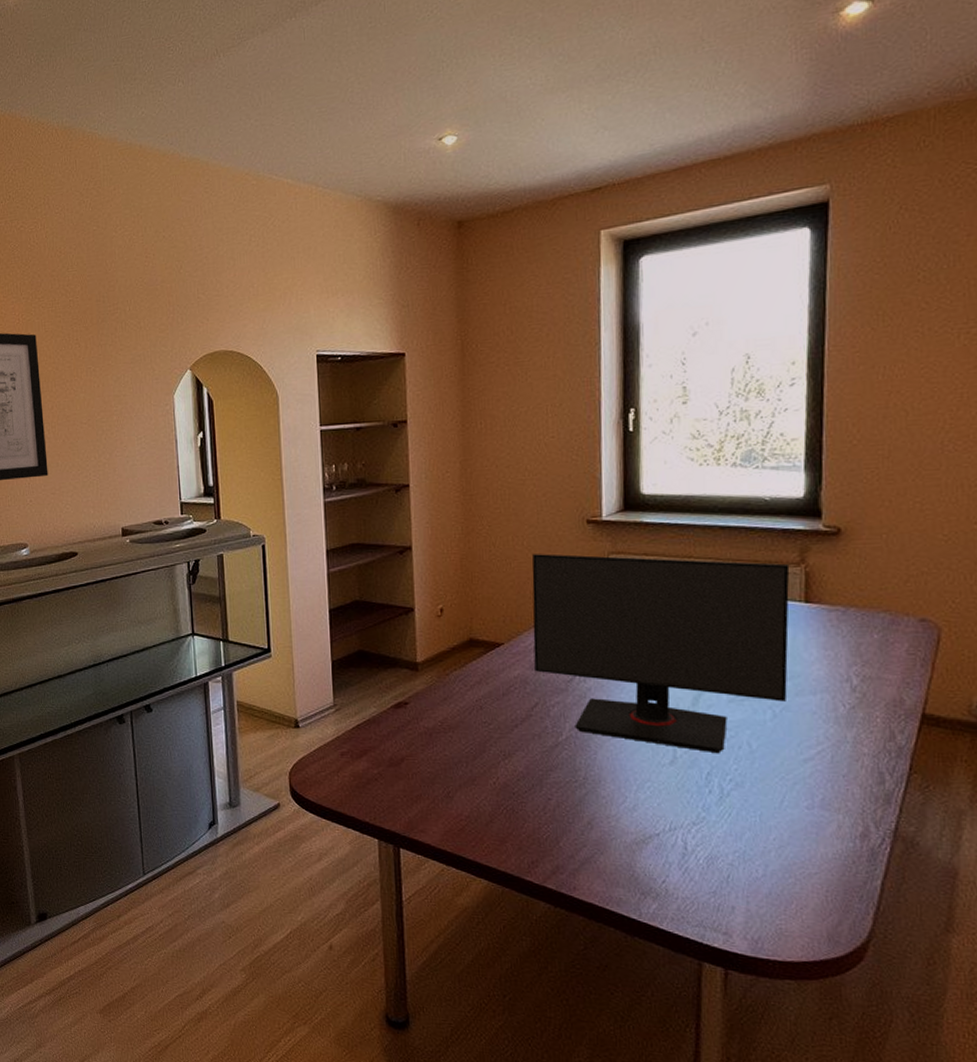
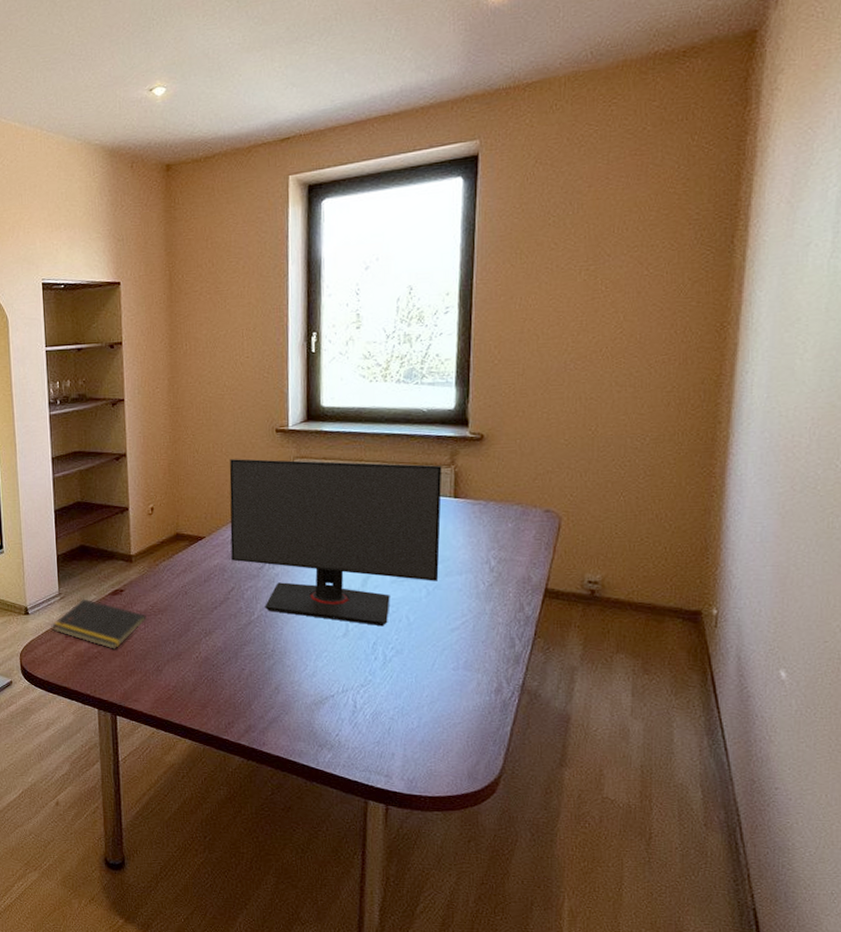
notepad: none [324,711,435,771] -> present [51,598,146,649]

